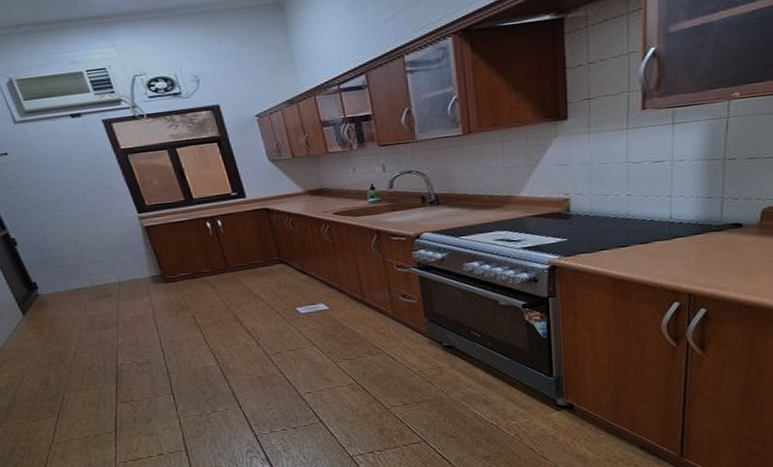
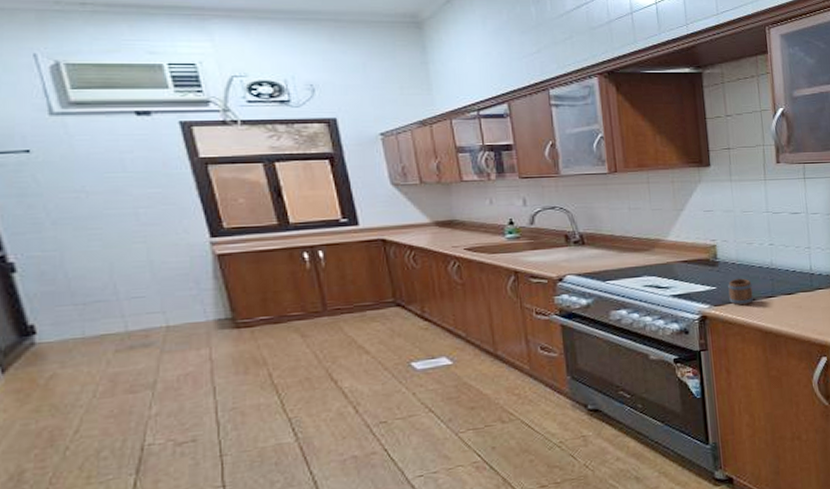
mug: none [580,228,605,256] -> present [728,277,753,306]

